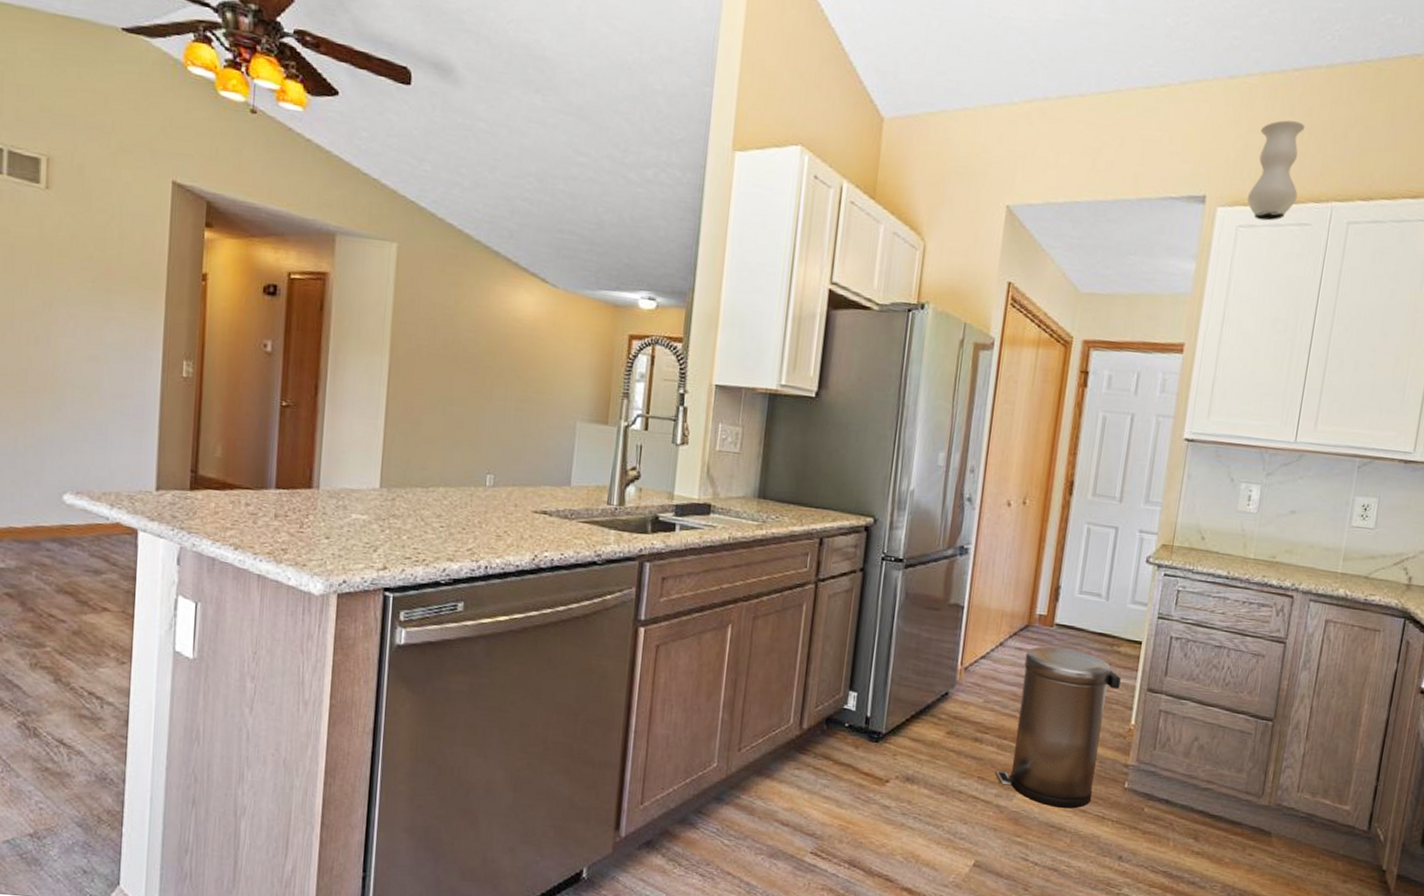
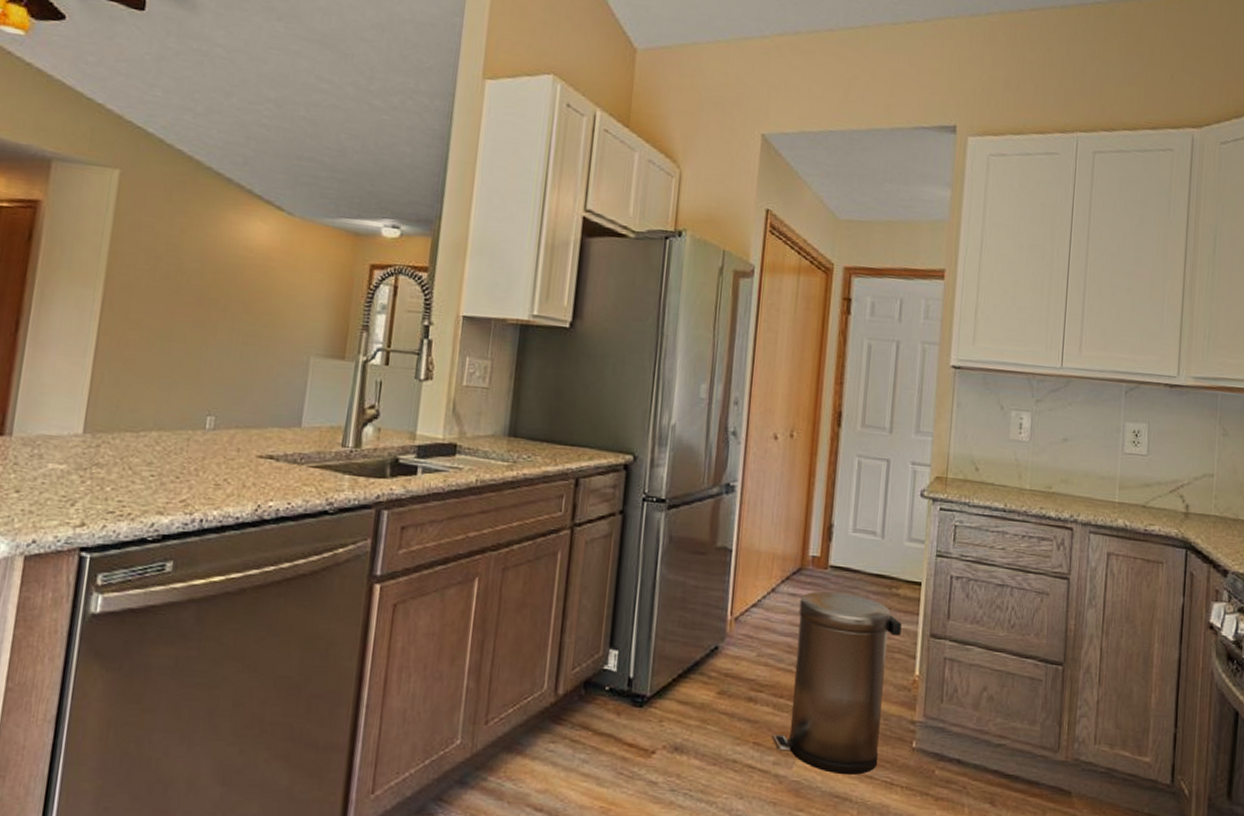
vase: present [1247,120,1305,221] -> none [996,55,1046,150]

